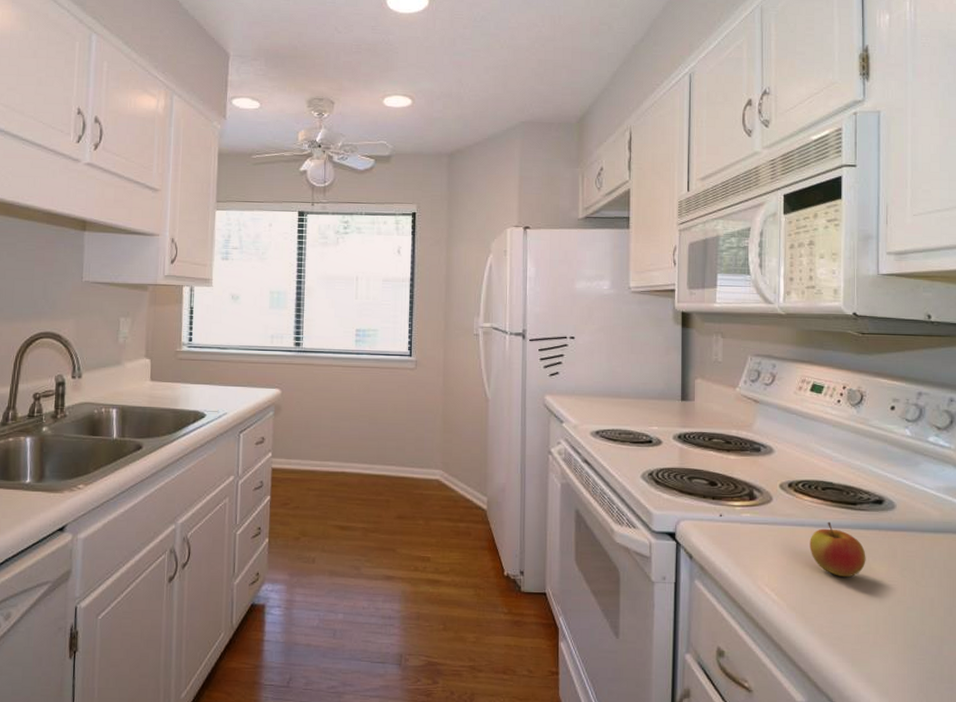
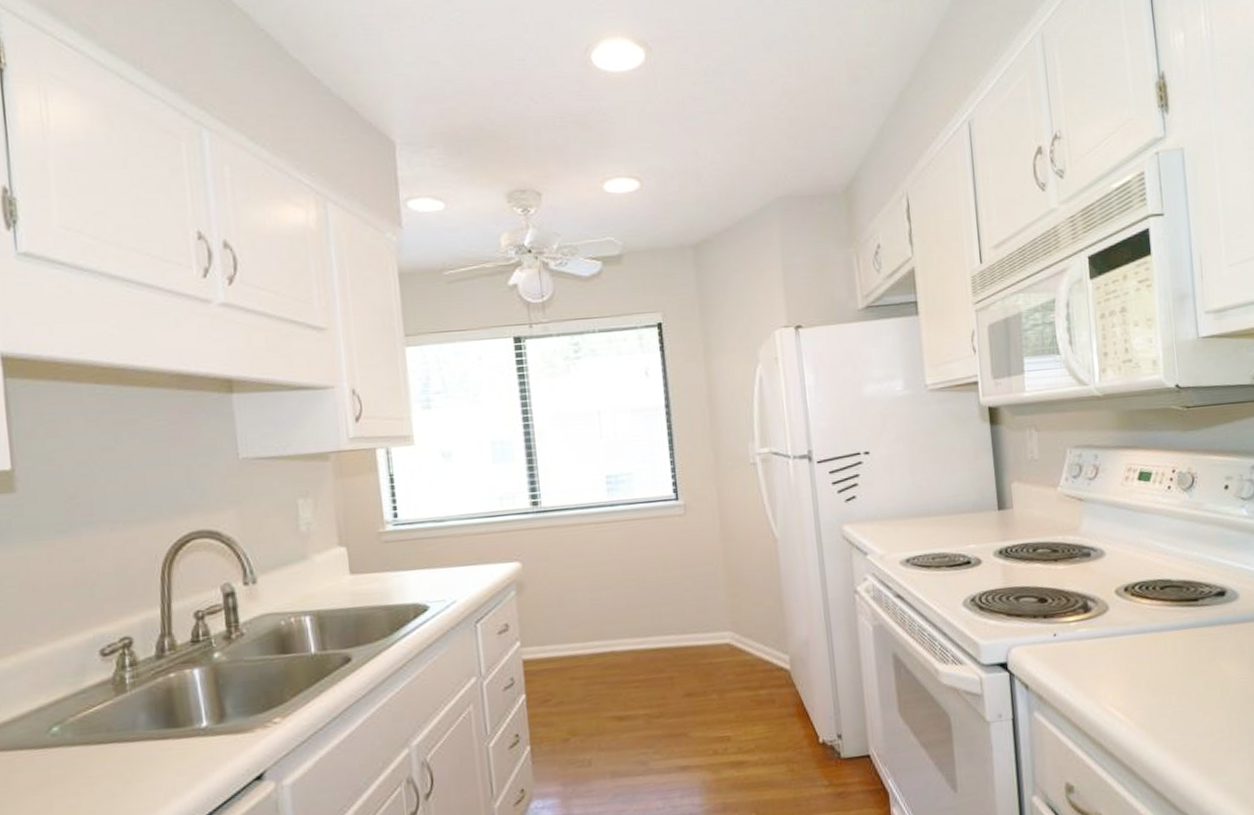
apple: present [810,521,866,578] -> none [1152,623,1214,683]

